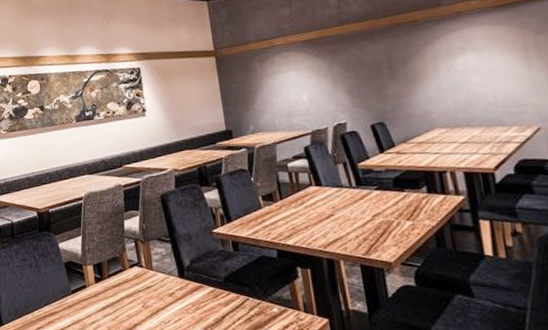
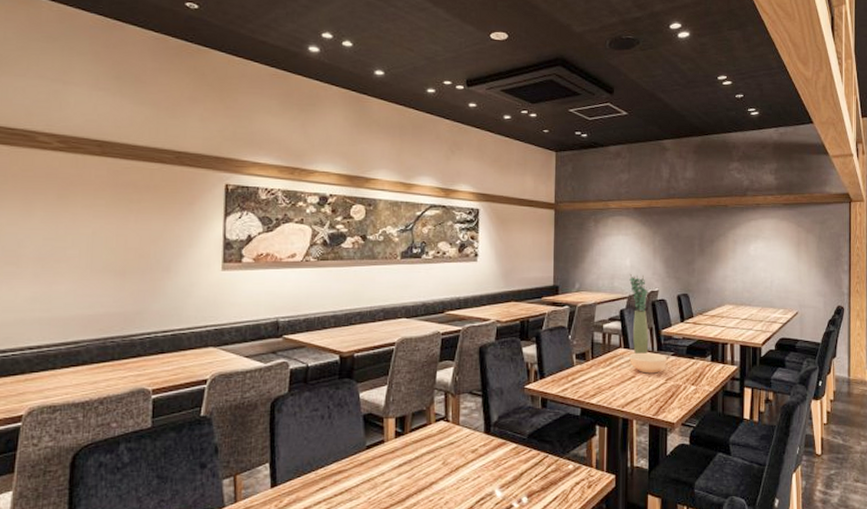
vase: none [309,108,345,192] -> present [629,274,649,355]
bowl: none [323,188,371,211] -> present [629,352,668,374]

